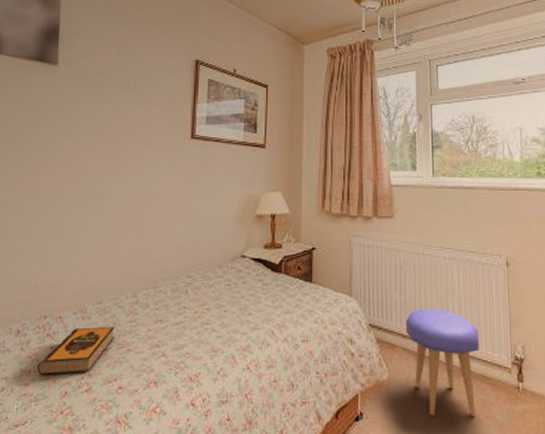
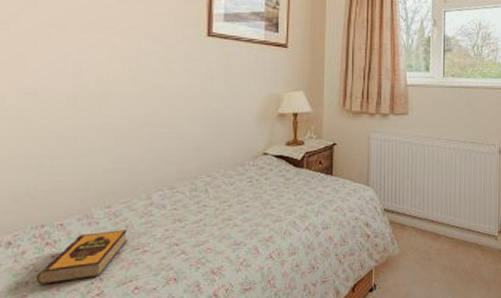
stool: present [405,309,479,417] -> none [414,192,474,280]

